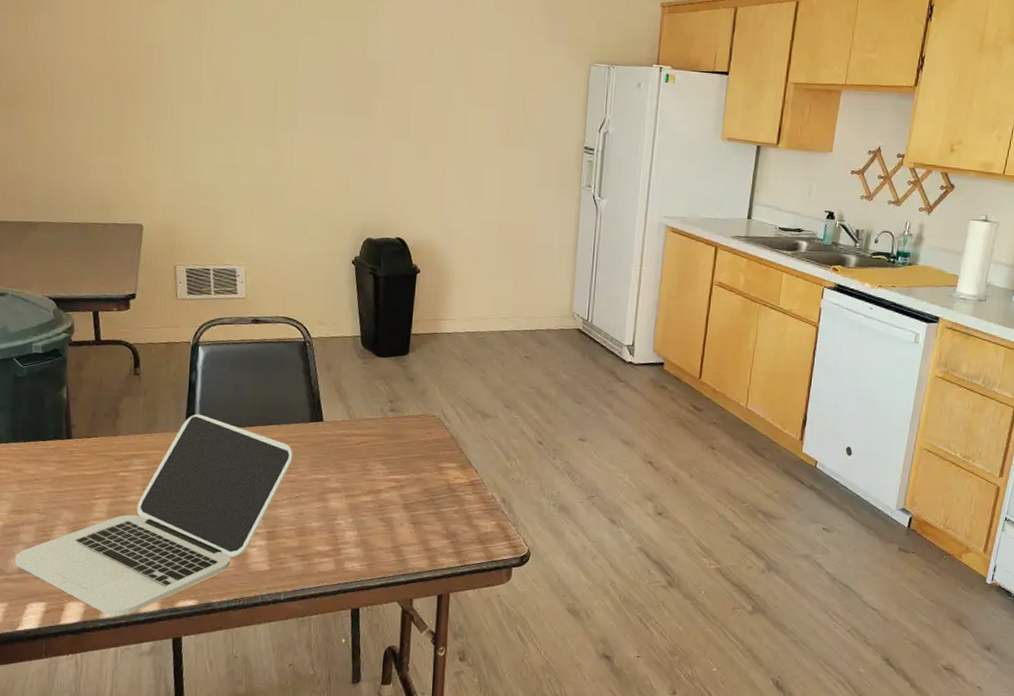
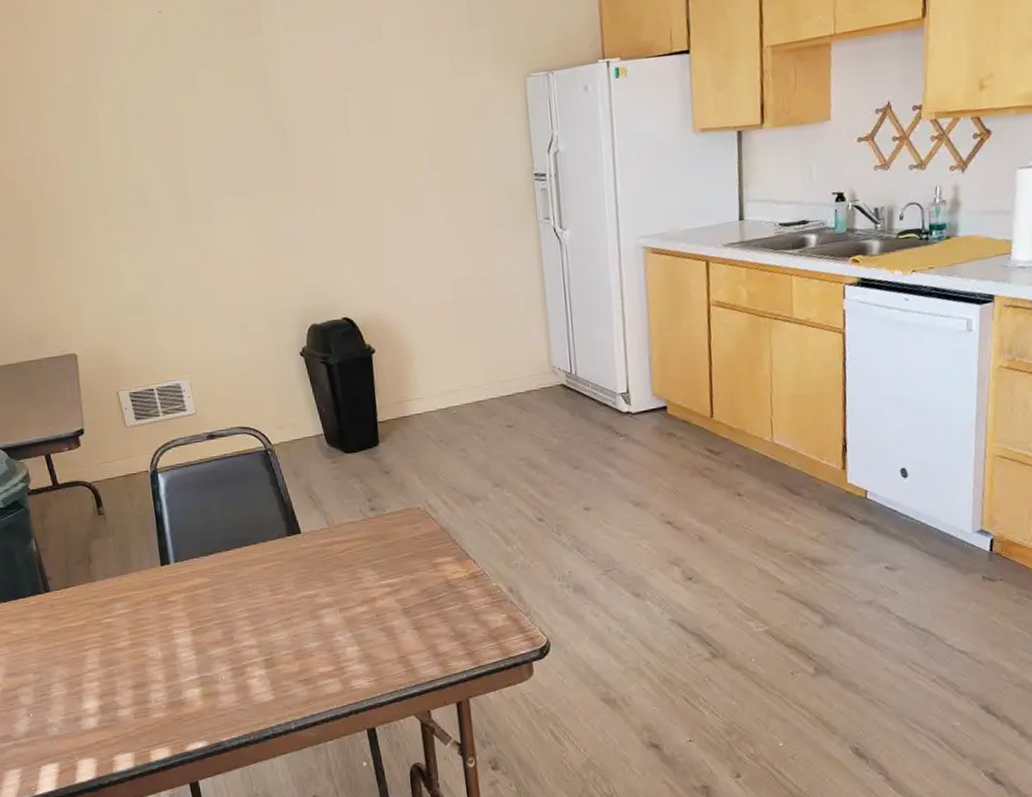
laptop: present [14,414,293,616] -> none [18,545,277,768]

